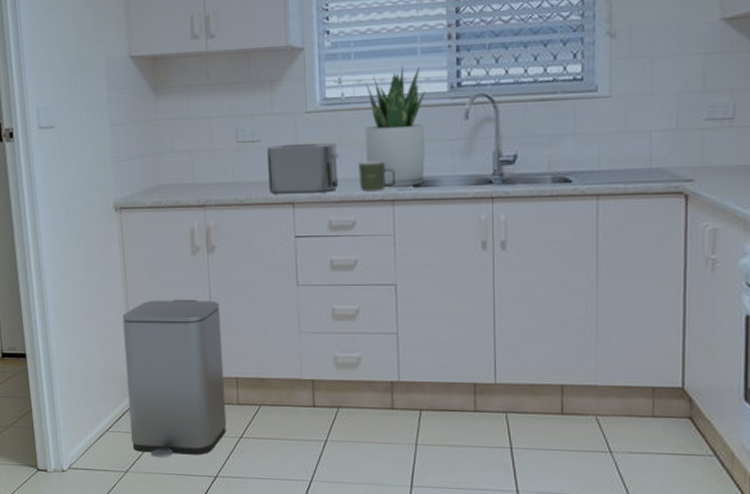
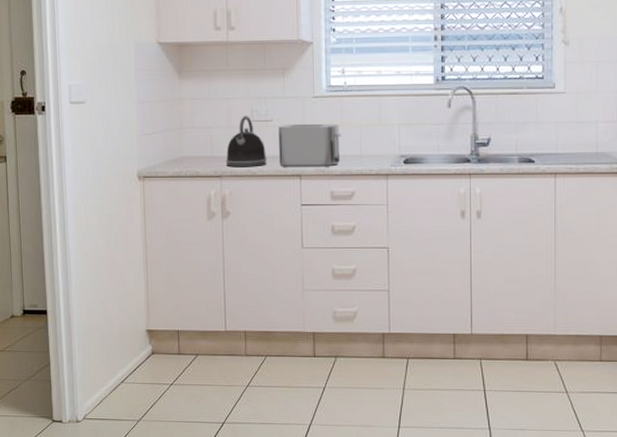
pedal bin: present [122,299,227,458] -> none [141,260,235,407]
kettle: none [209,136,256,196] -> present [225,116,267,168]
mug: present [358,160,396,193] -> none [358,140,389,168]
planter: present [364,66,426,187] -> none [363,61,416,163]

